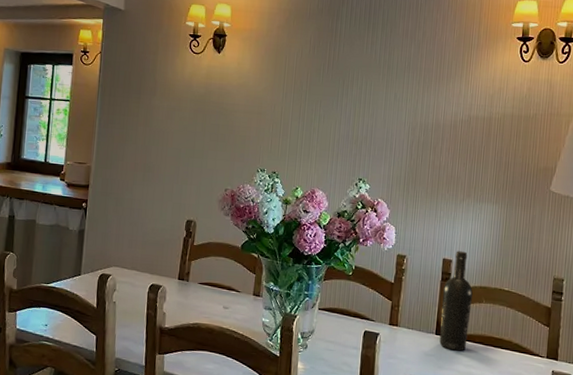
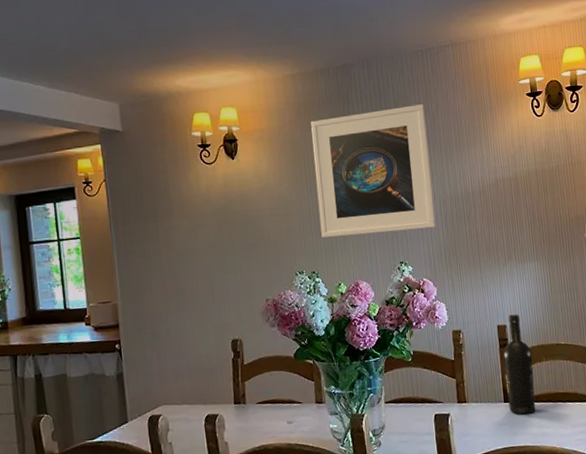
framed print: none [288,29,412,152] -> present [311,104,436,238]

